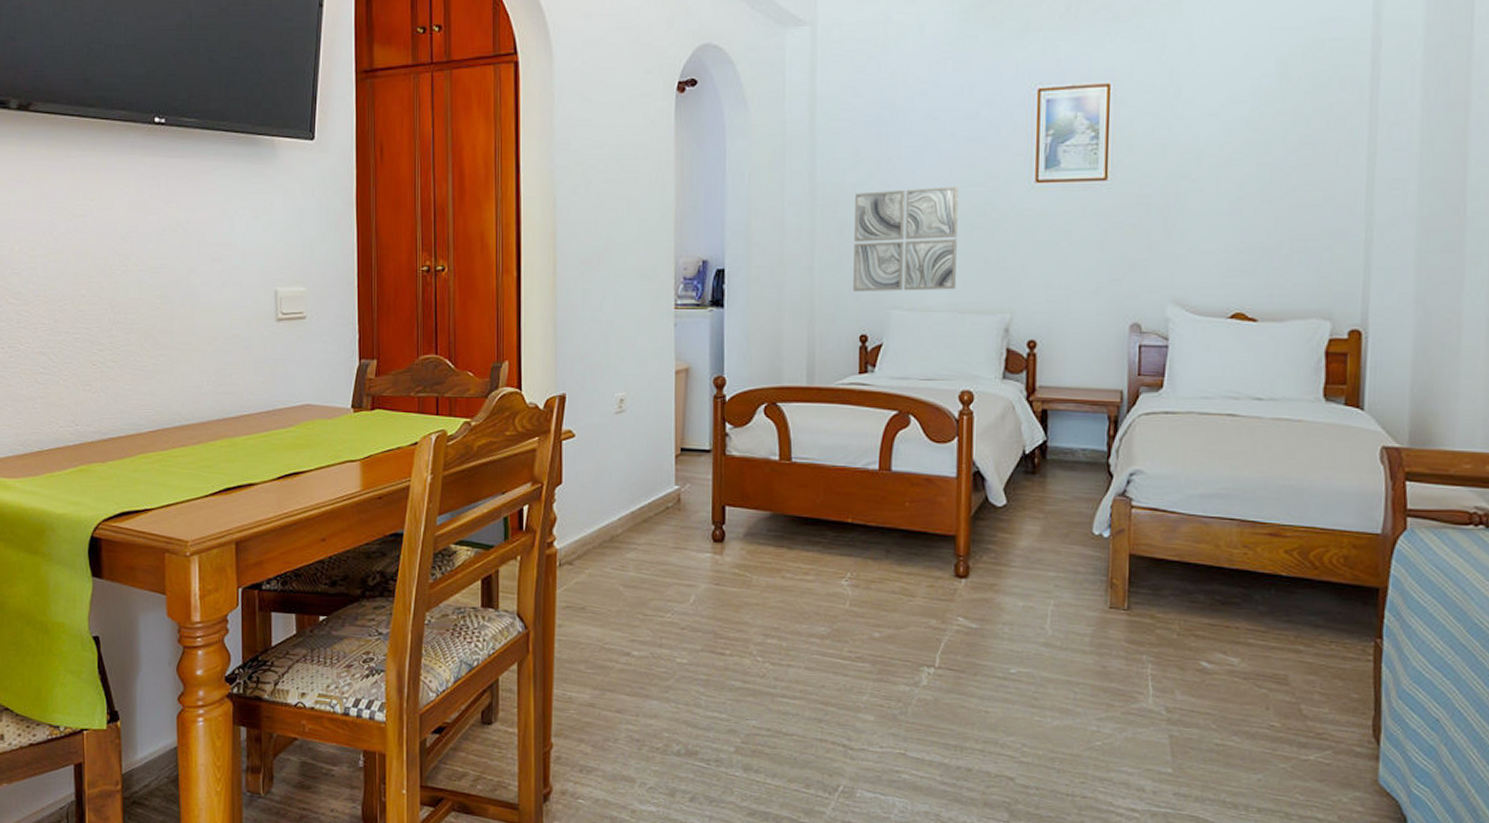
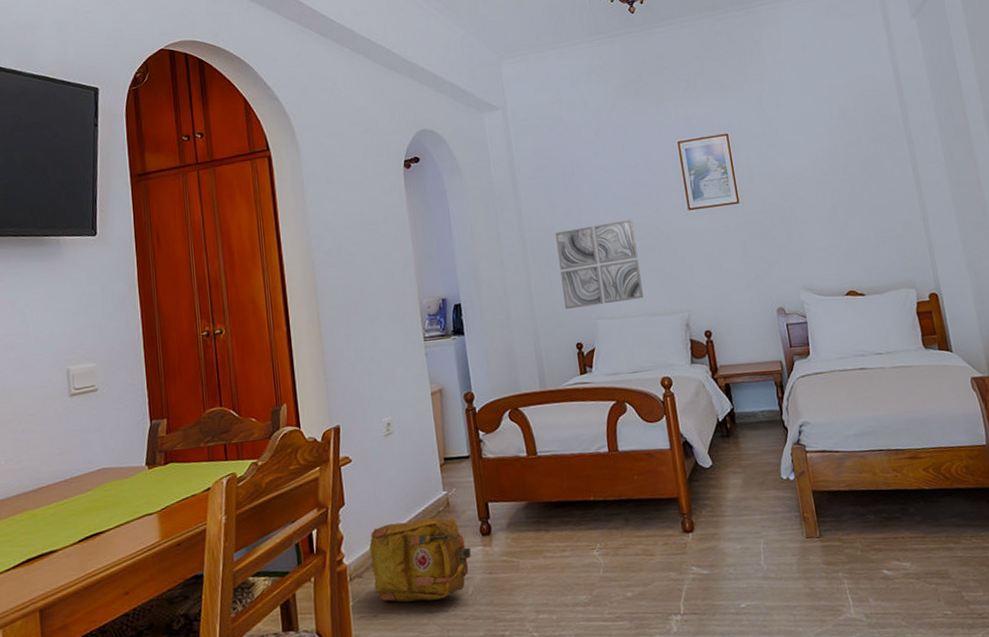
backpack: none [584,512,698,603] -> present [369,517,471,603]

